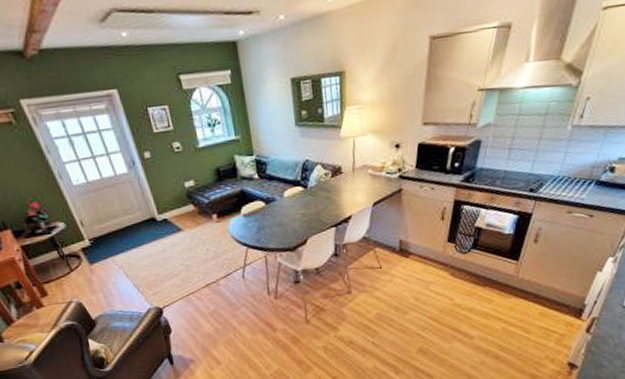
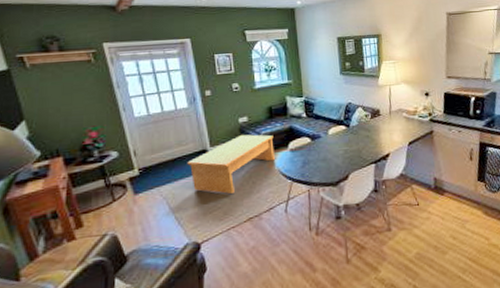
coffee table: none [137,199,228,262] -> present [187,134,275,194]

